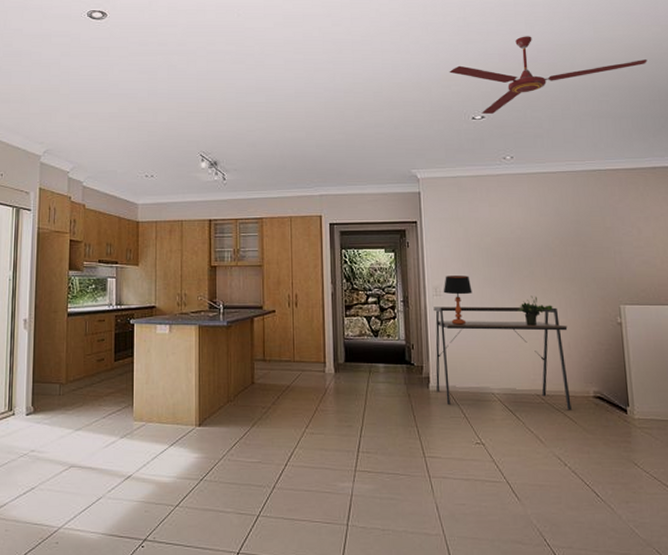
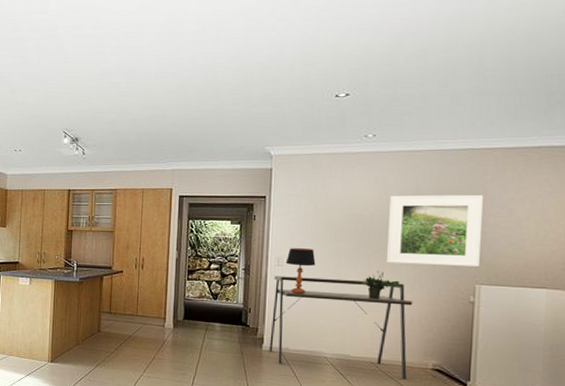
ceiling fan: present [449,36,647,114] -> none [316,8,551,91]
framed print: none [533,214,621,287] -> present [387,194,483,266]

